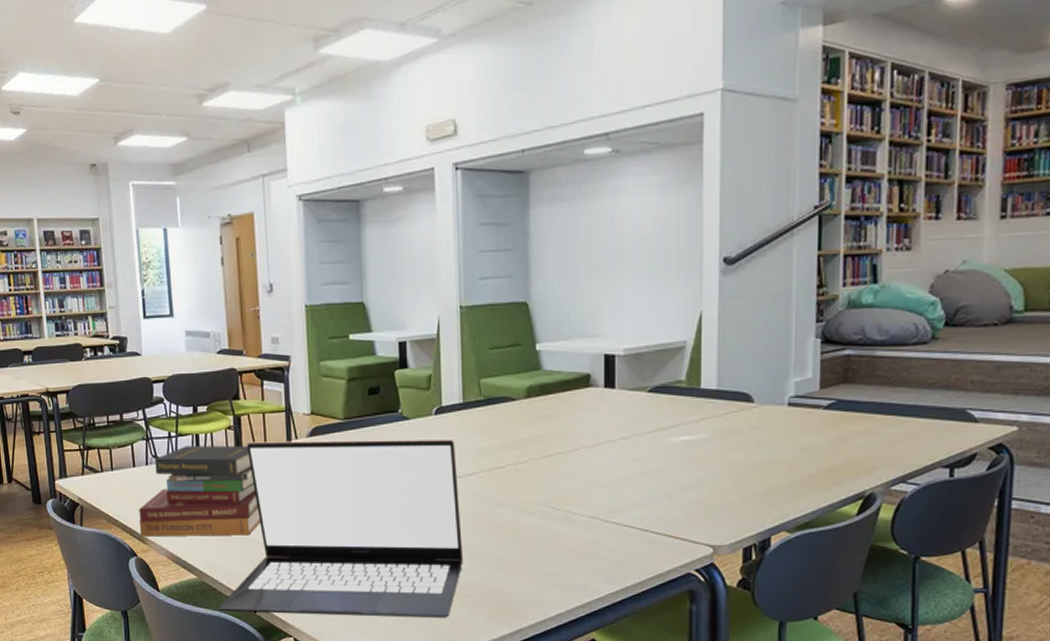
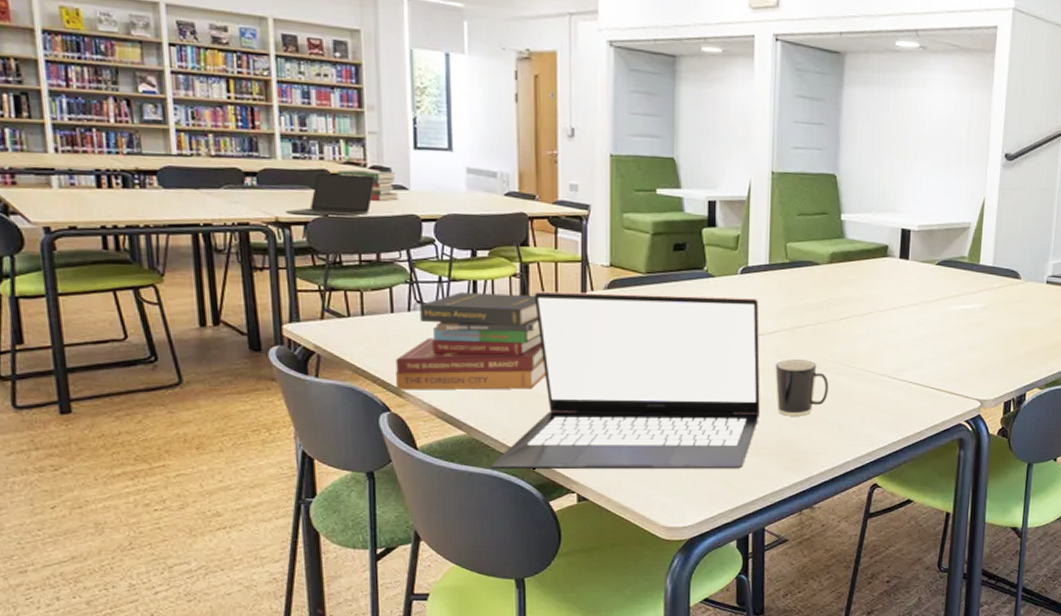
laptop: none [52,345,116,385] -> present [285,173,375,217]
books: none [87,341,133,369] -> present [337,170,397,202]
mug: none [476,502,534,563] -> present [775,359,829,416]

